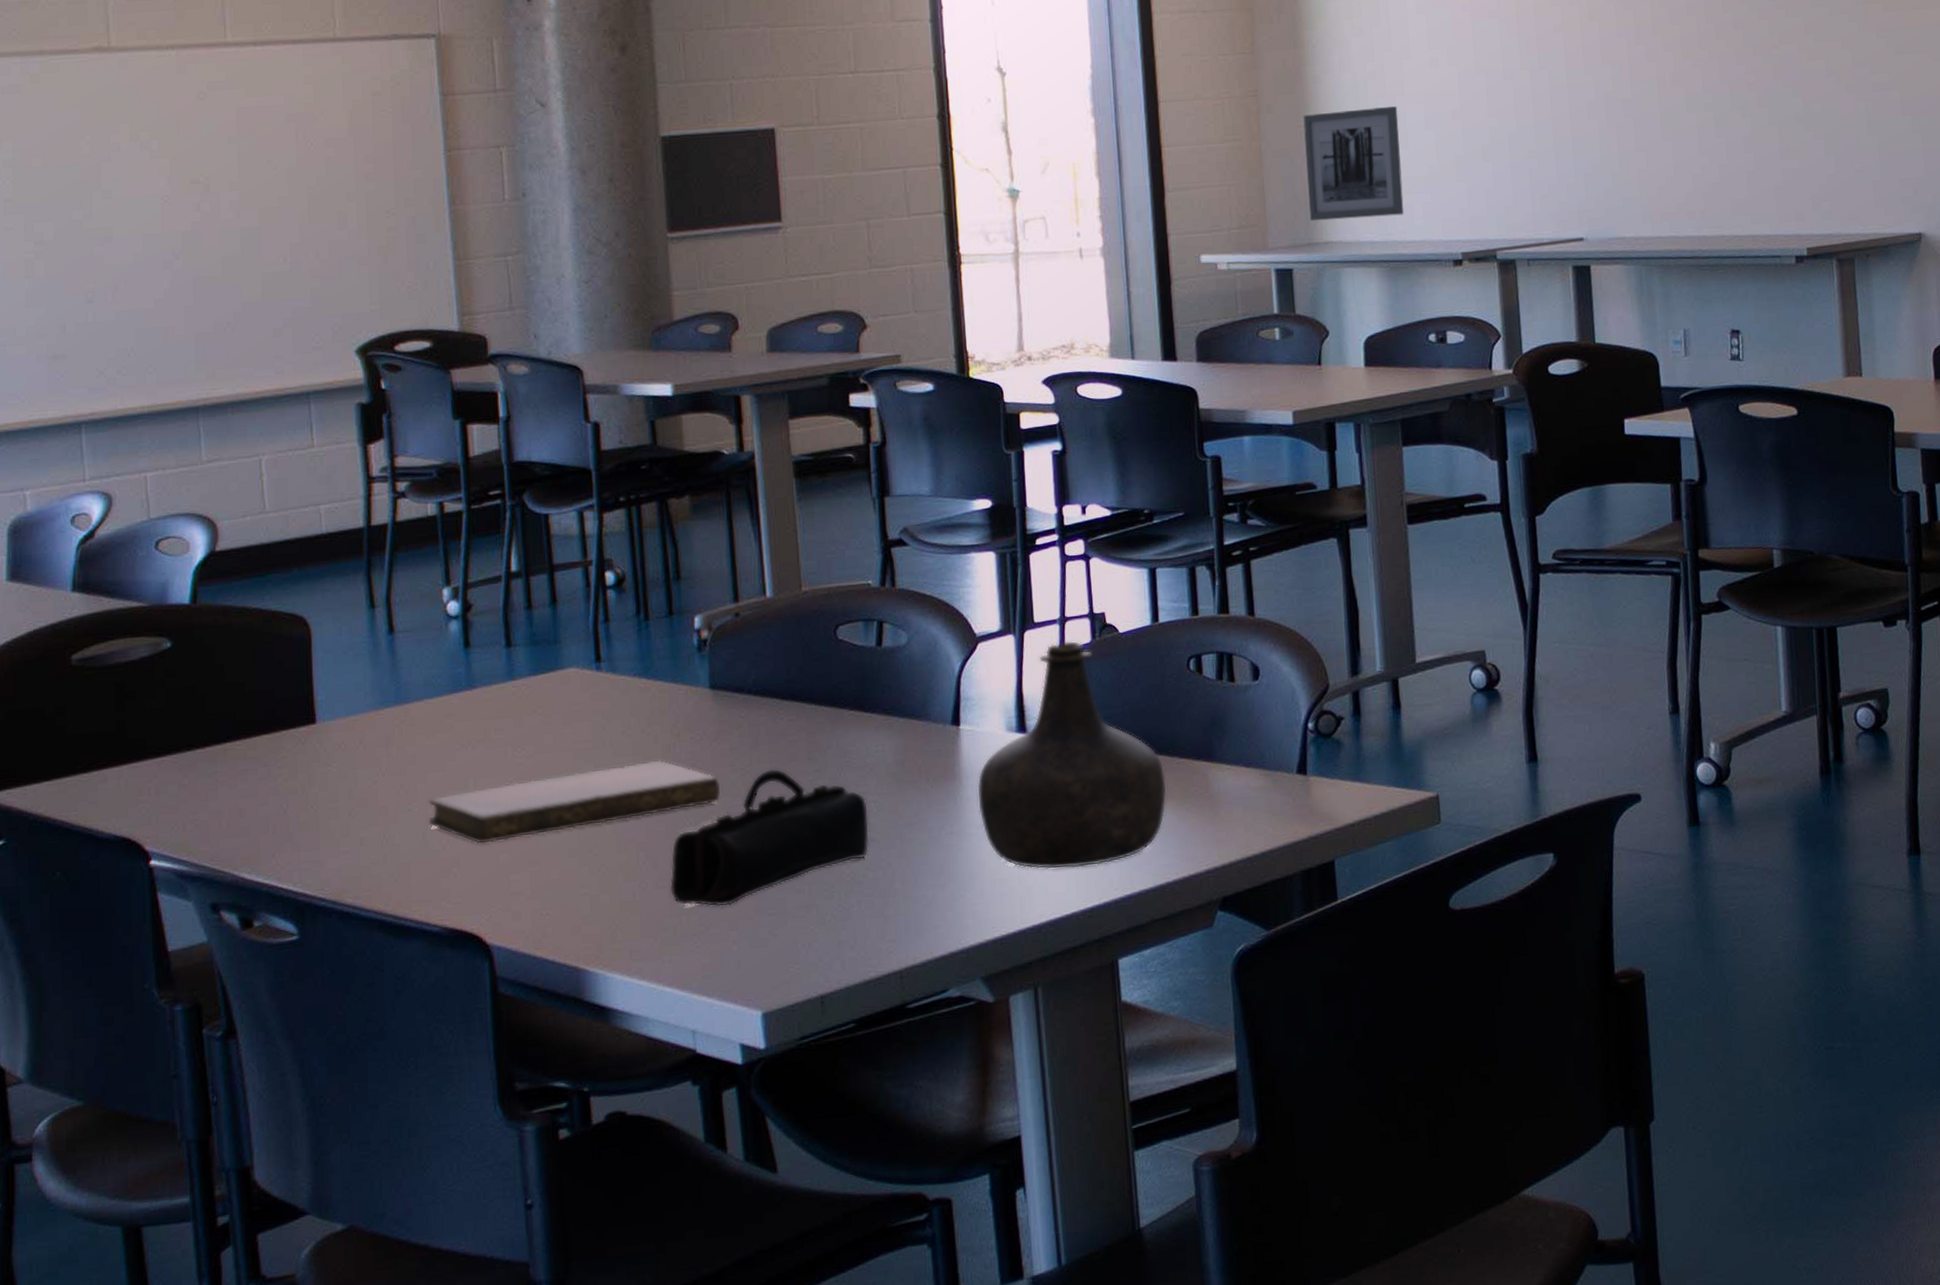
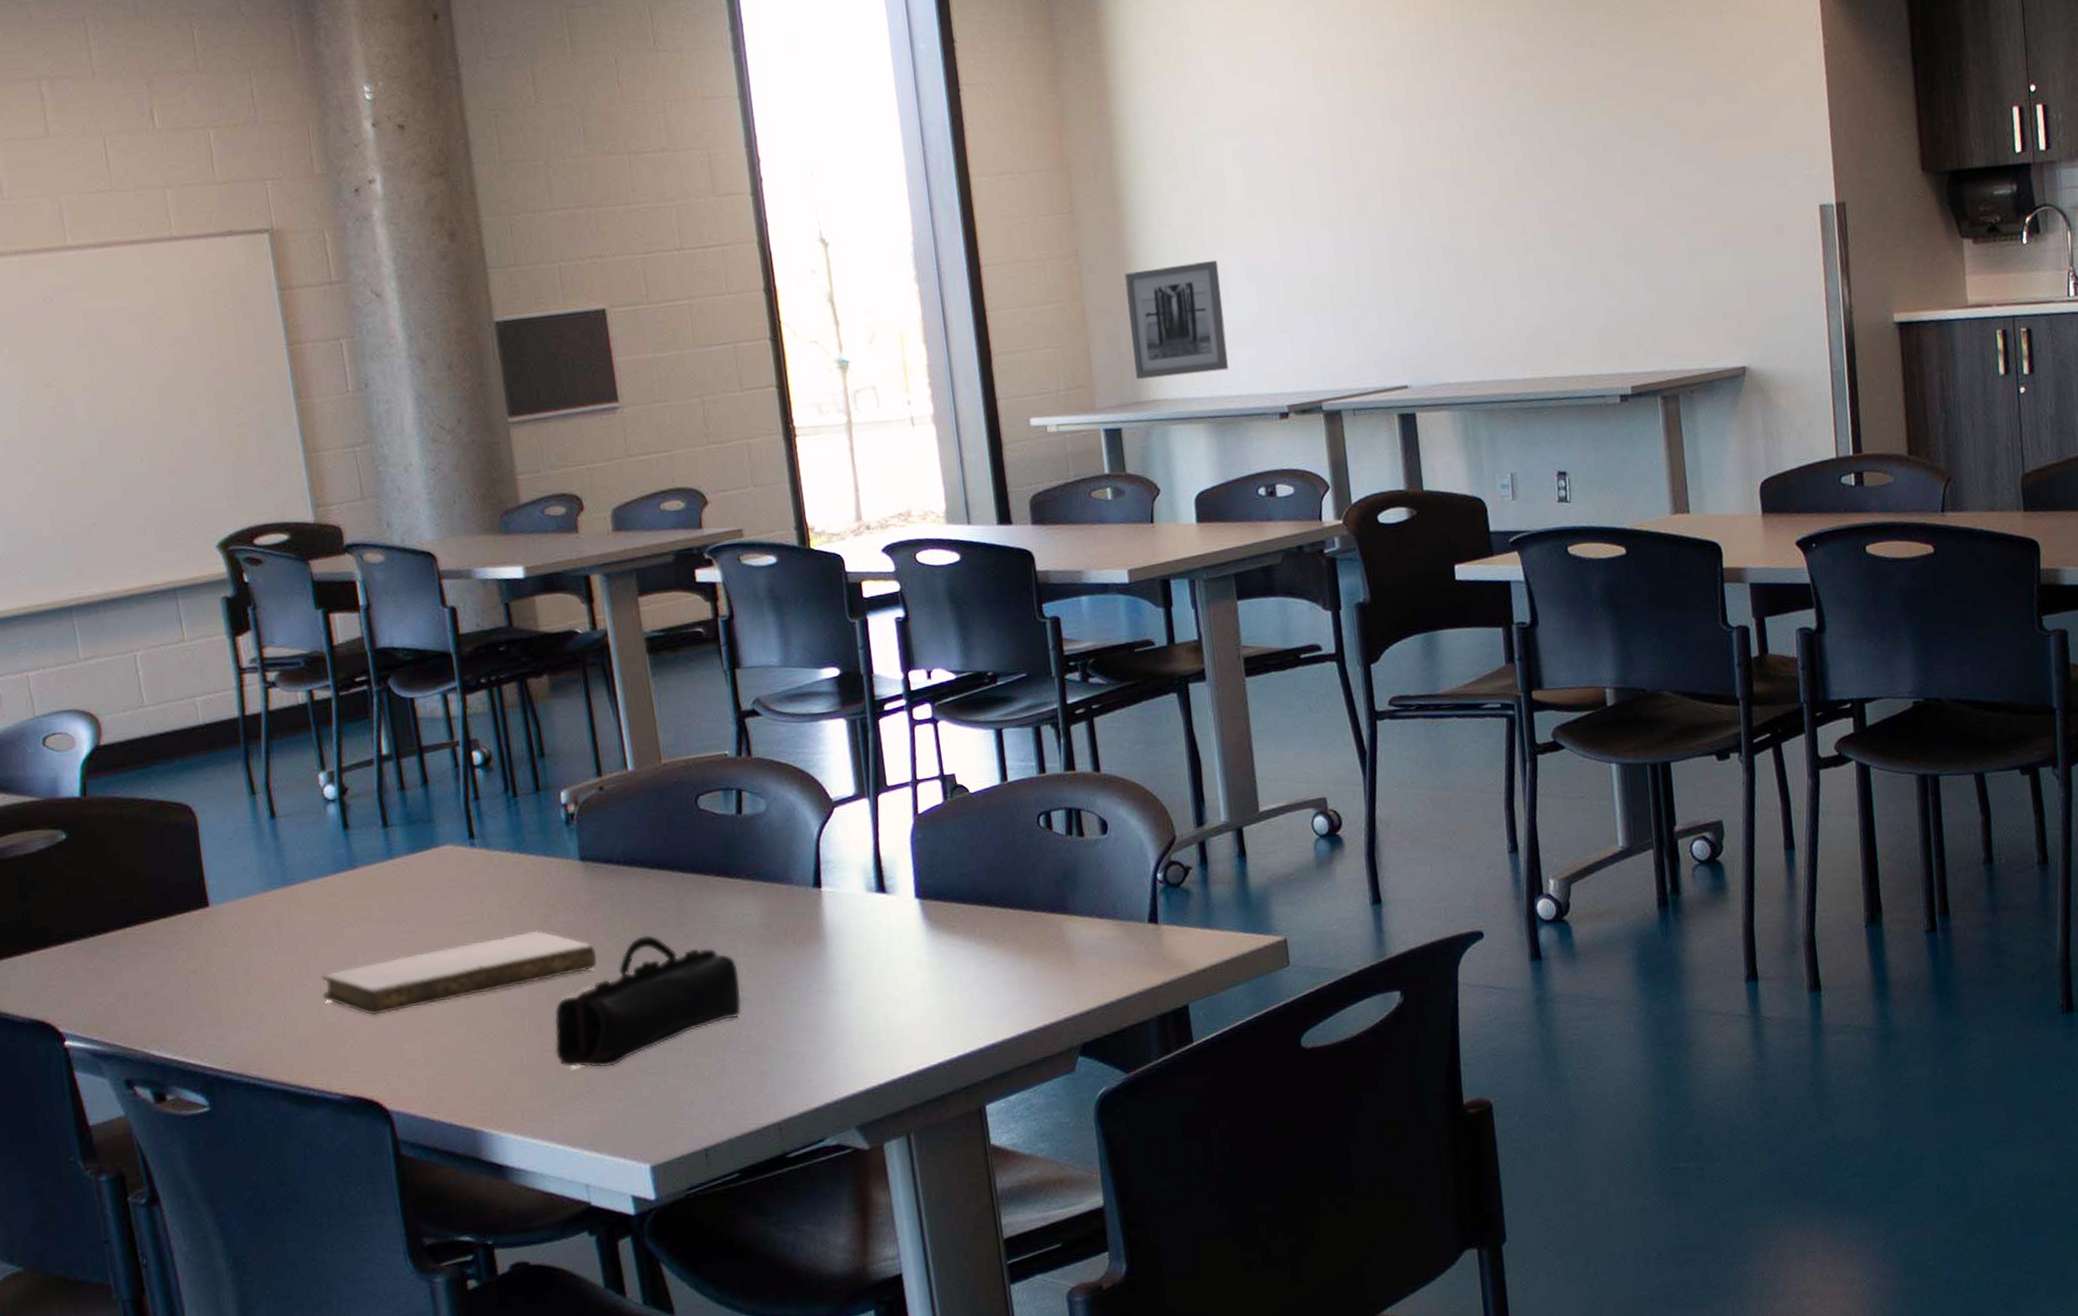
bottle: present [977,640,1167,870] -> none [841,802,1024,1023]

